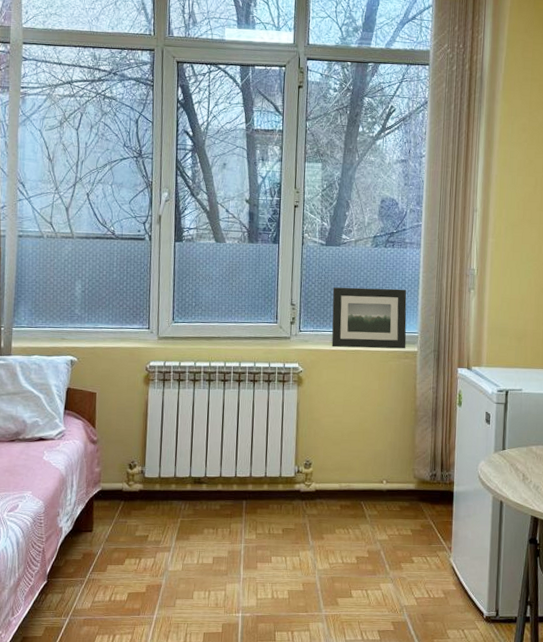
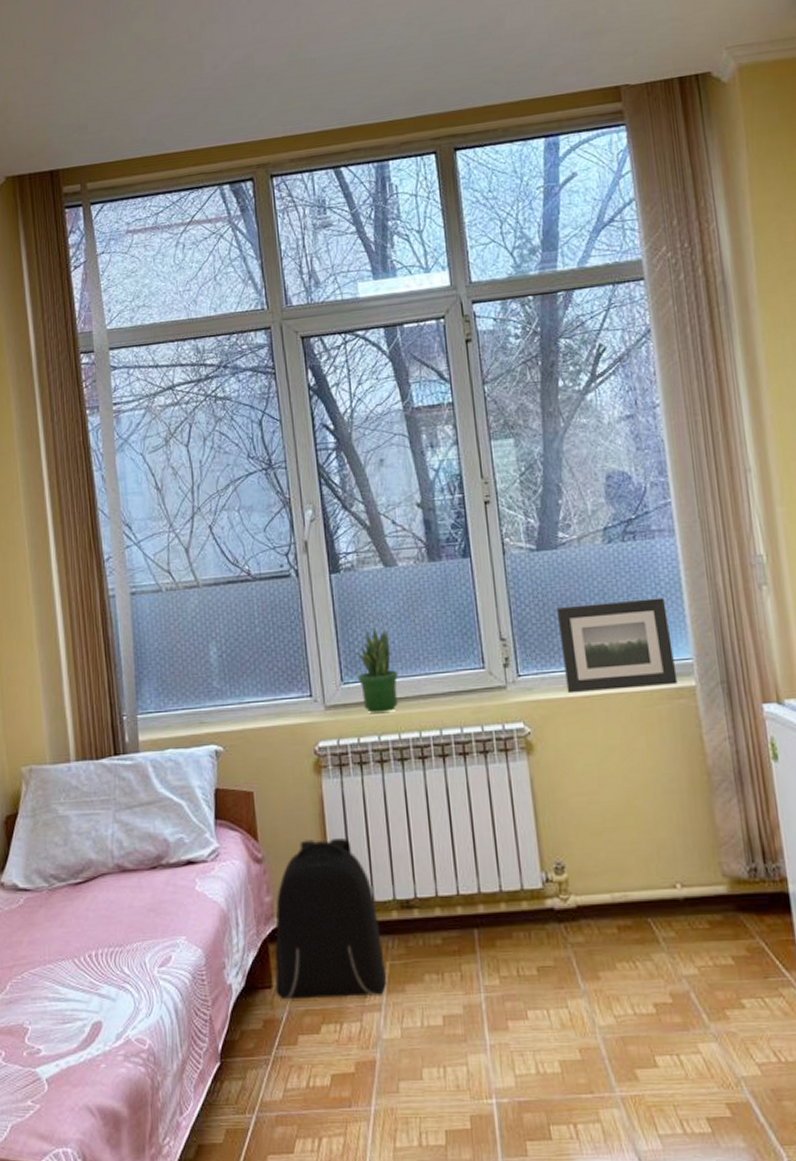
backpack: none [95,430,178,542] -> present [274,838,387,1000]
planter: none [185,285,215,346] -> present [357,628,399,713]

